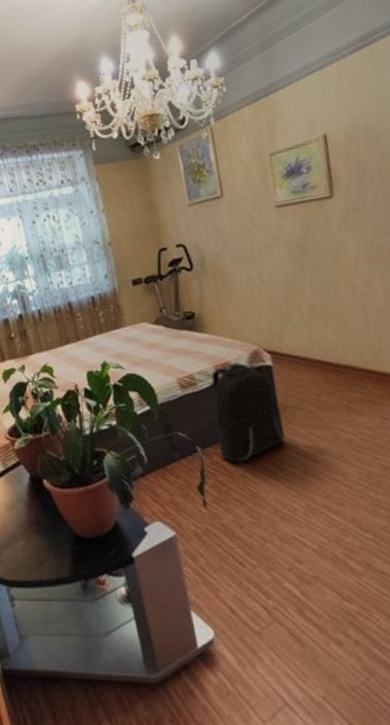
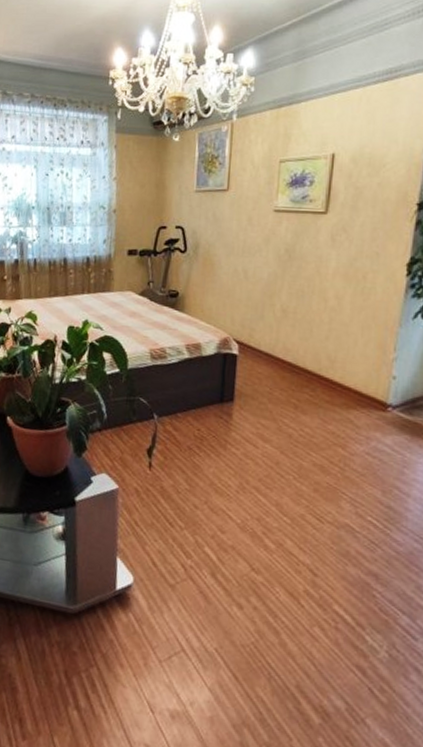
backpack: present [210,362,286,464] -> none [173,345,236,436]

